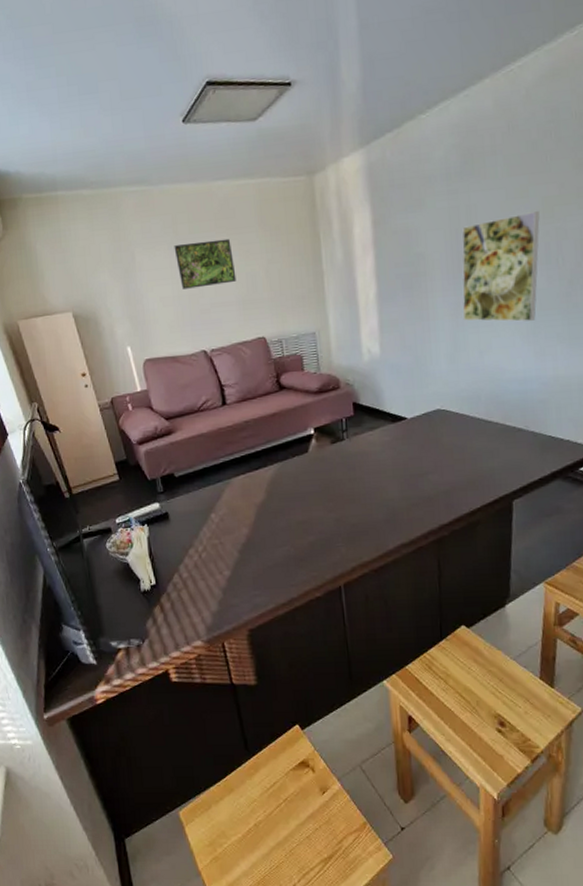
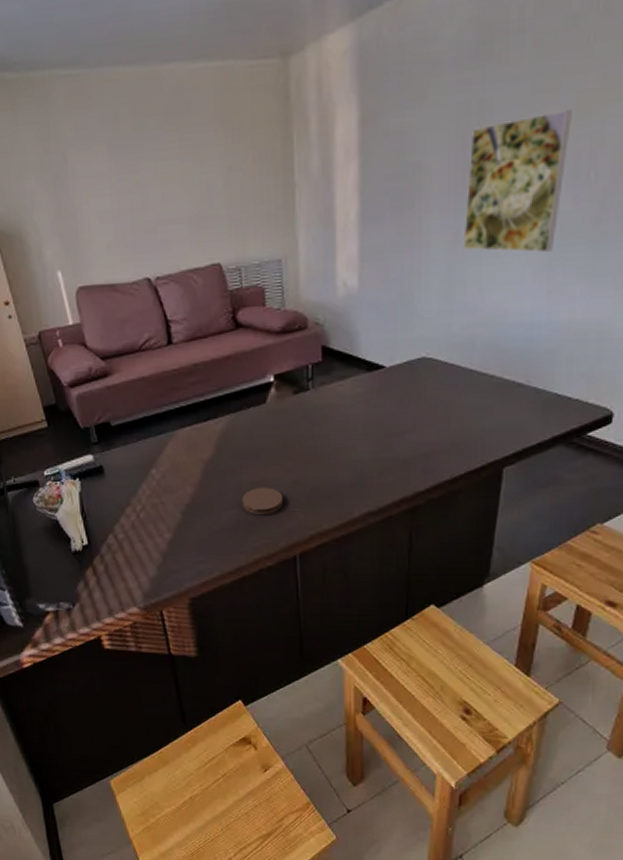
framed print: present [174,238,237,289] -> none [114,138,189,202]
coaster: none [291,525,328,551] -> present [242,487,284,516]

